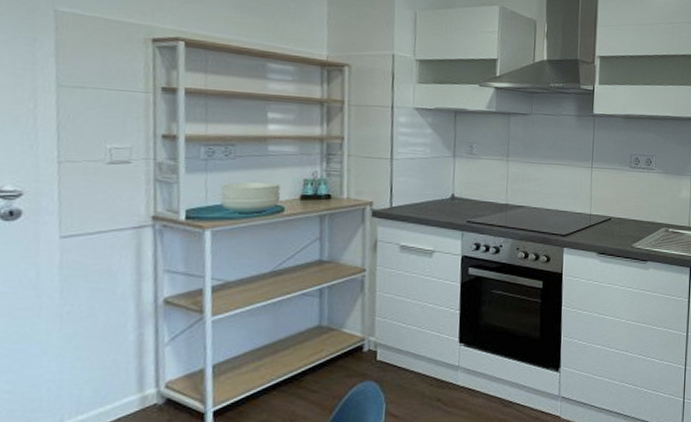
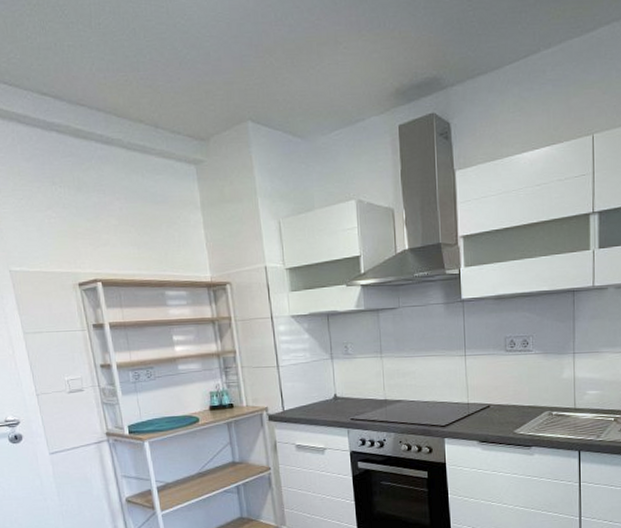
bowl: present [219,181,281,213] -> none [148,397,195,425]

